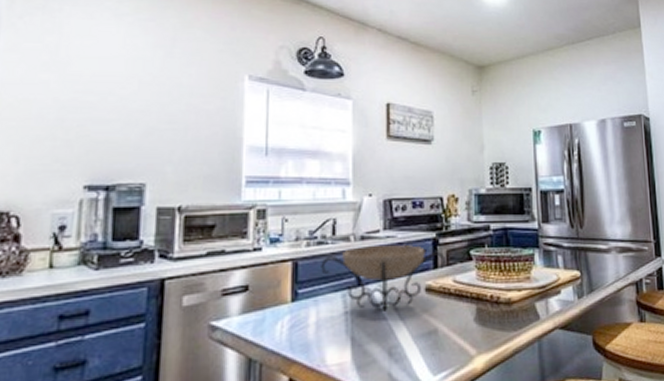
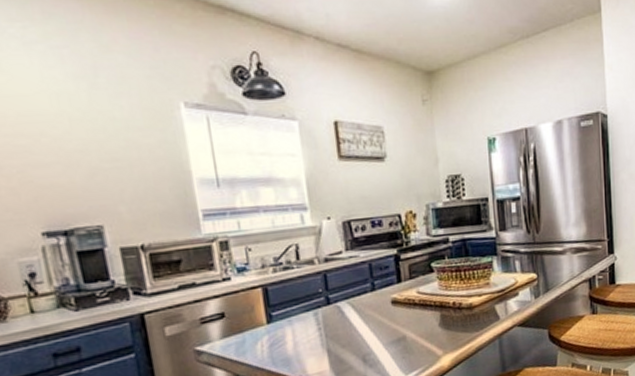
decorative bowl: present [321,244,447,313] -> none [289,262,409,326]

